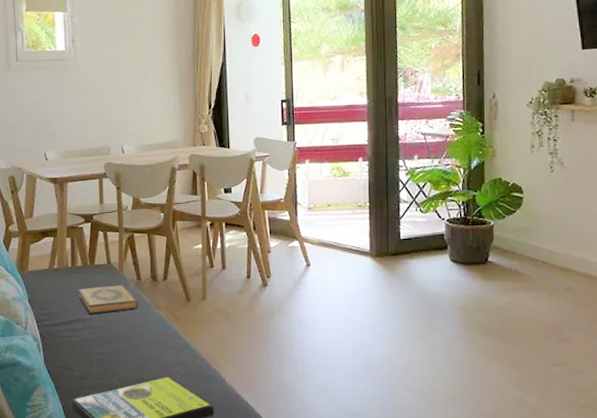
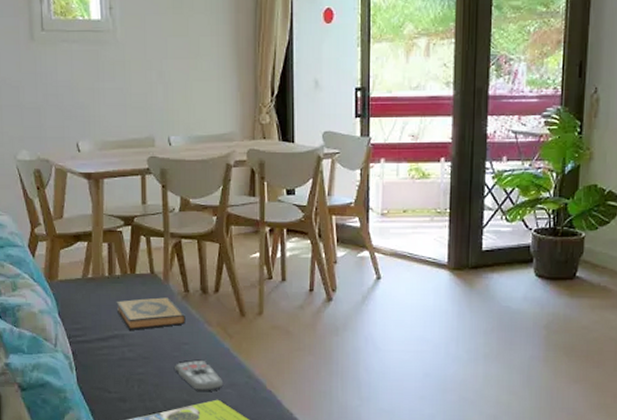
remote control: none [129,341,173,370] -> present [175,360,224,391]

